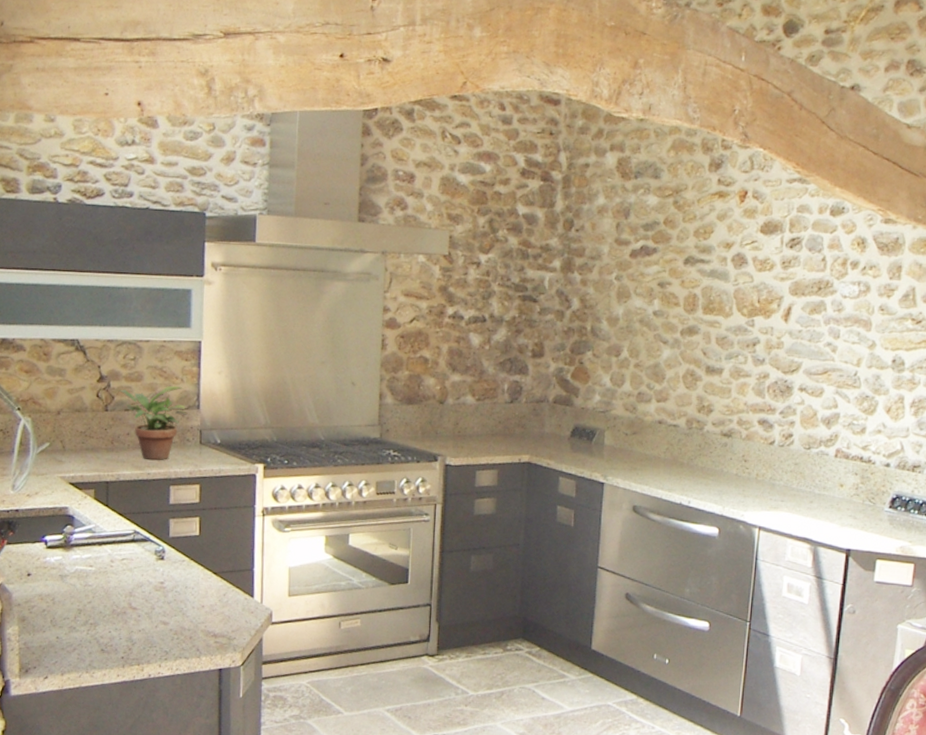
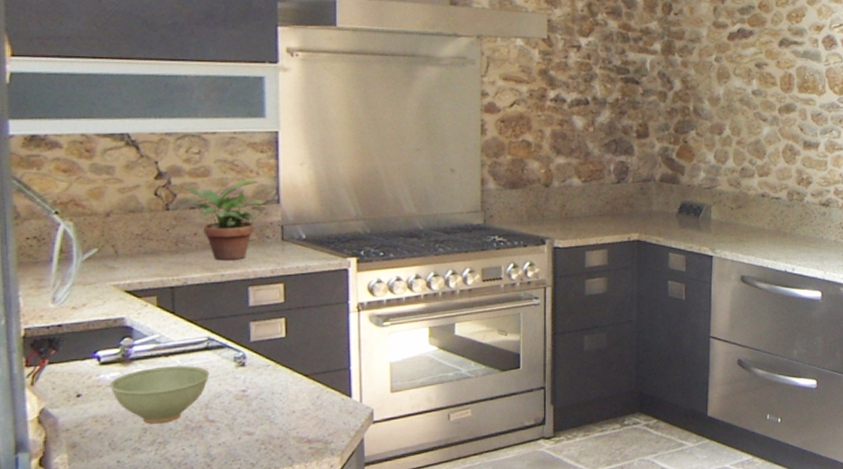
bowl: none [53,554,135,607] -> present [109,366,210,424]

